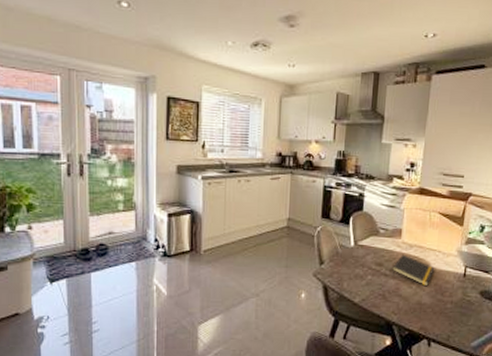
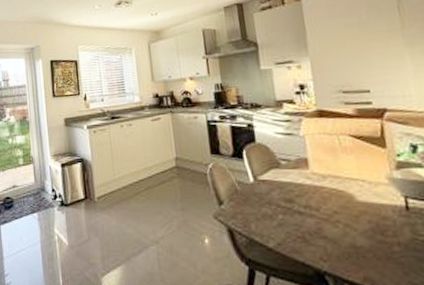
notepad: present [392,254,435,287] -> none [306,187,364,225]

